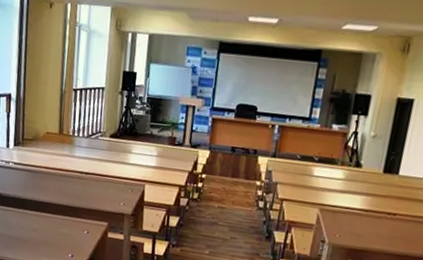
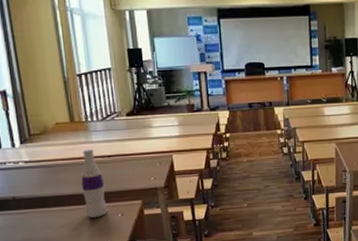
bottle: none [56,162,78,230] -> present [81,149,108,218]

